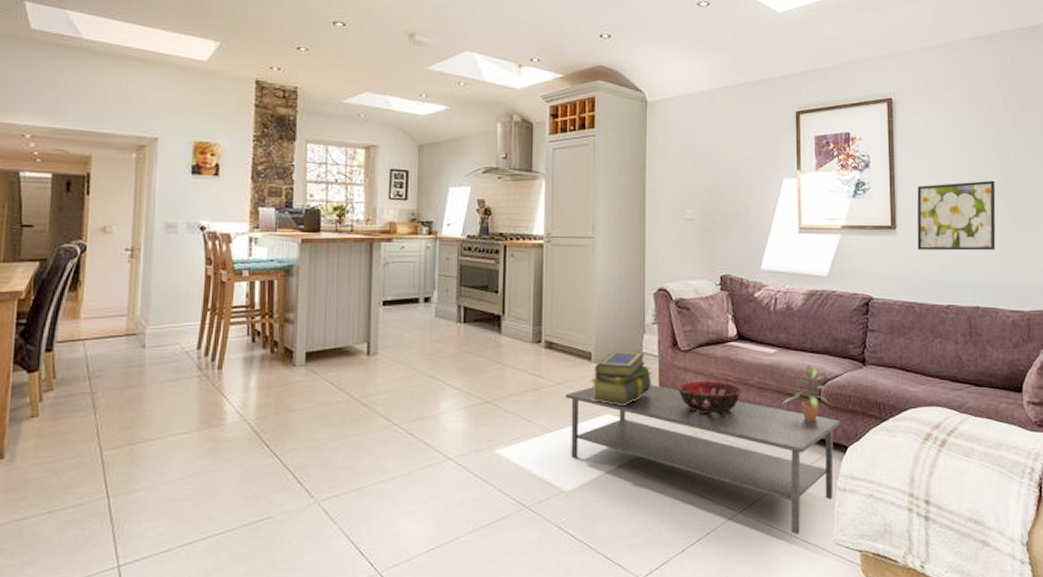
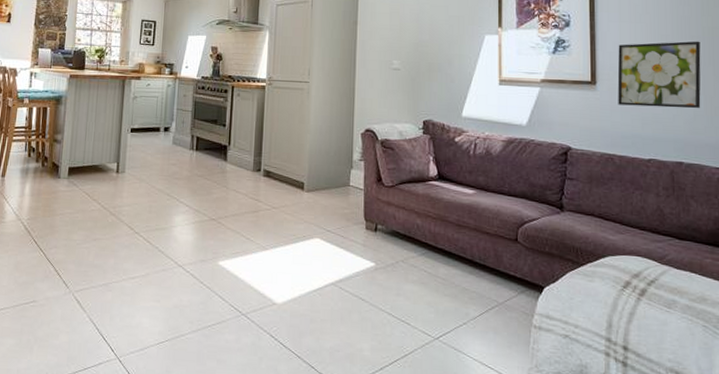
coffee table: present [566,385,841,536] -> none [280,213,537,367]
stack of books: present [590,352,651,406] -> none [302,183,357,232]
decorative bowl: present [676,380,743,414] -> none [379,214,442,246]
potted plant: present [781,364,828,421] -> none [479,206,526,260]

